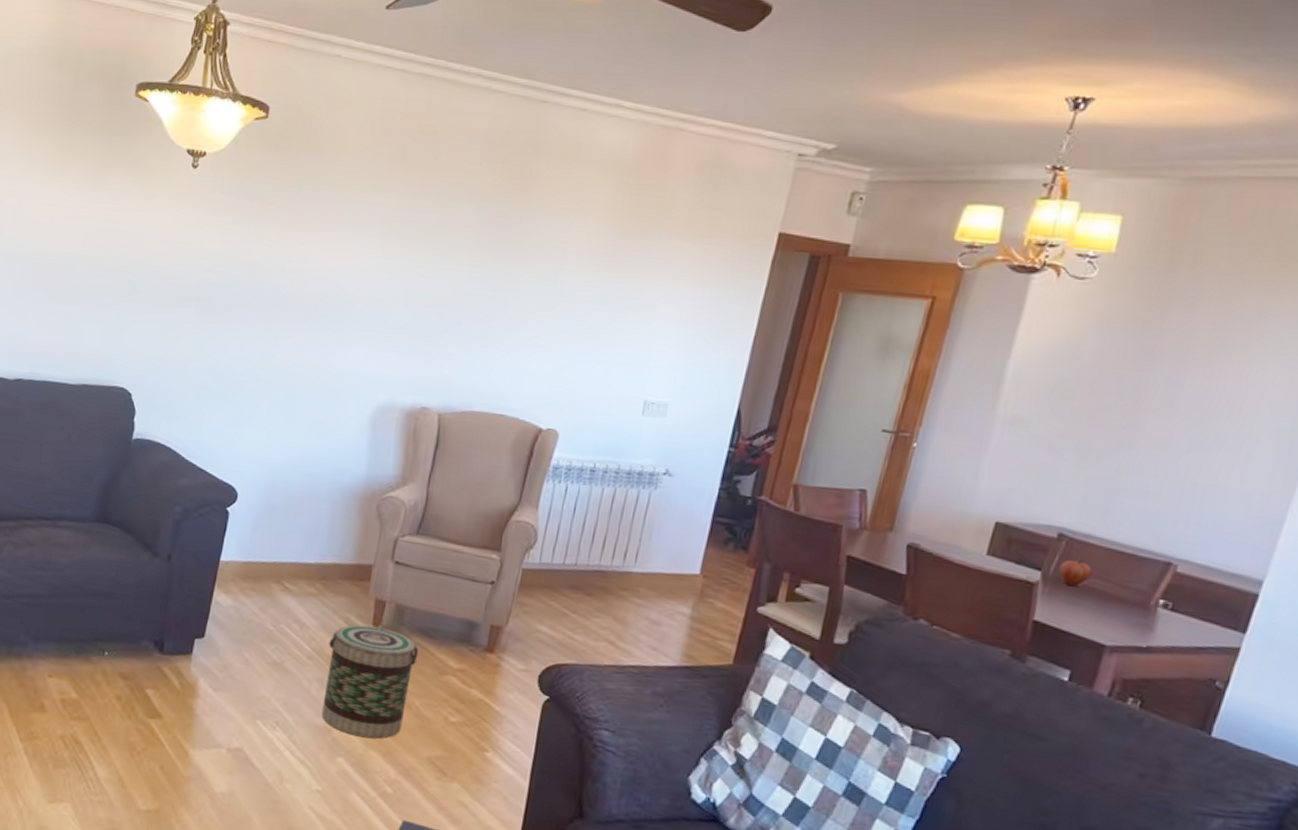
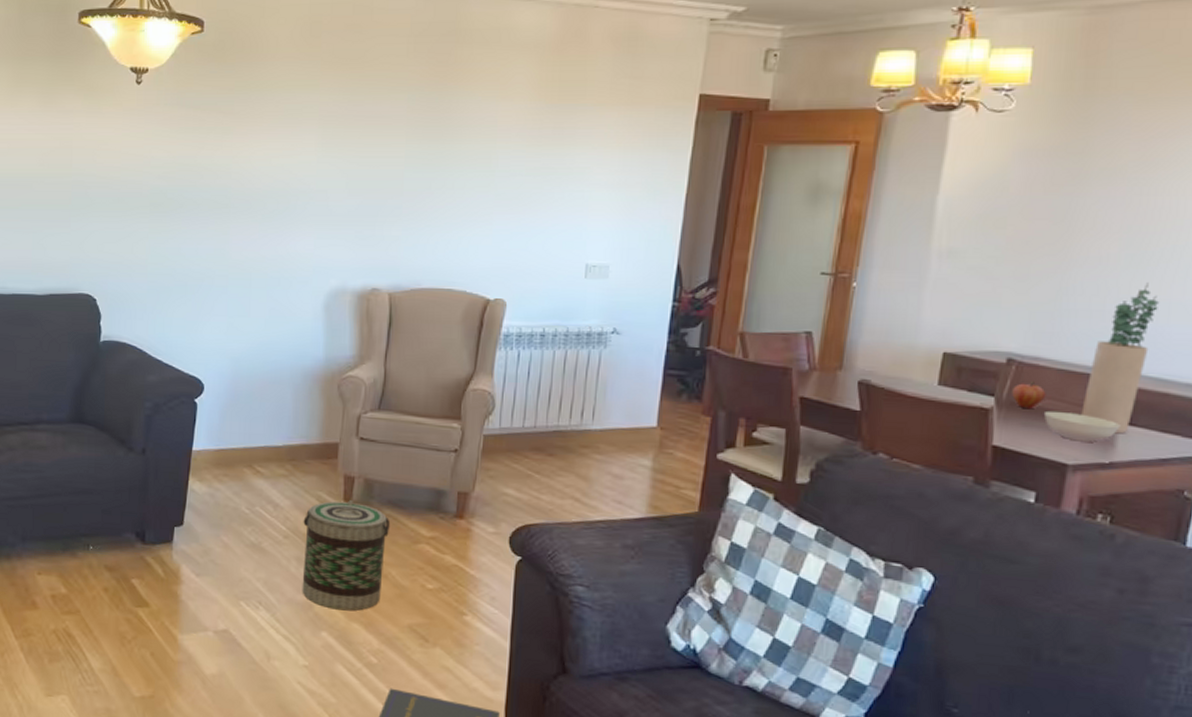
bowl: none [1087,589,1162,625] -> present [1043,410,1121,442]
vase: none [1124,467,1215,619] -> present [1081,282,1159,434]

